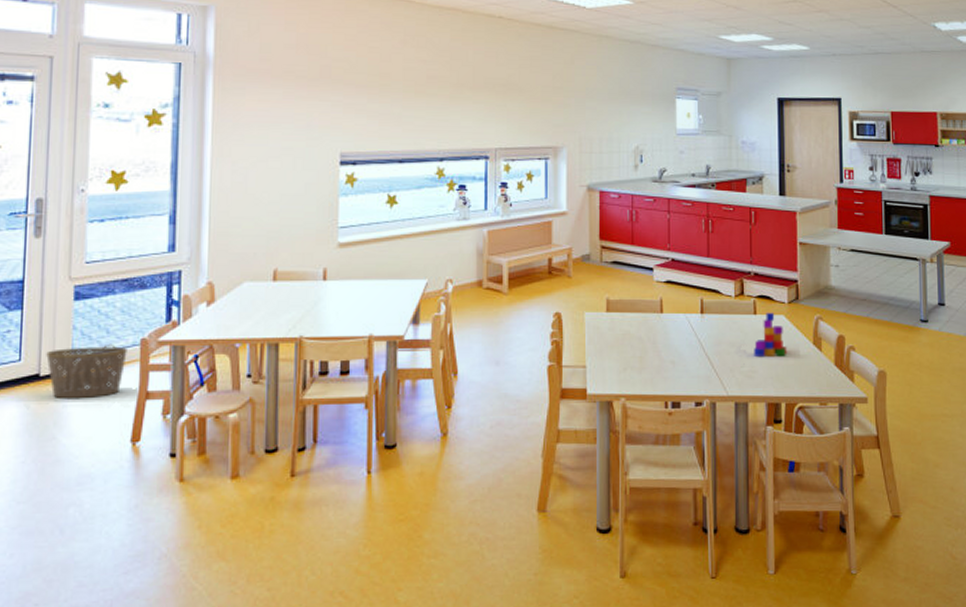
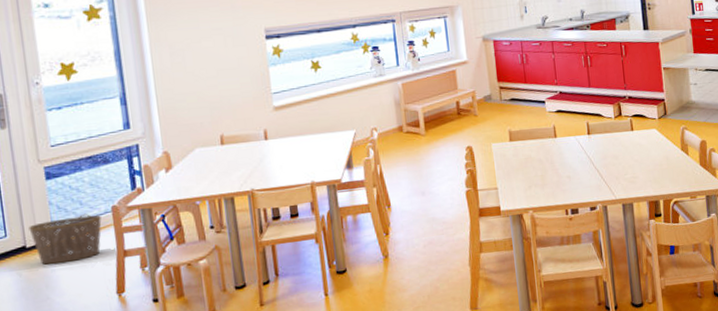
toy blocks: present [754,312,787,356] -> none [634,127,661,165]

